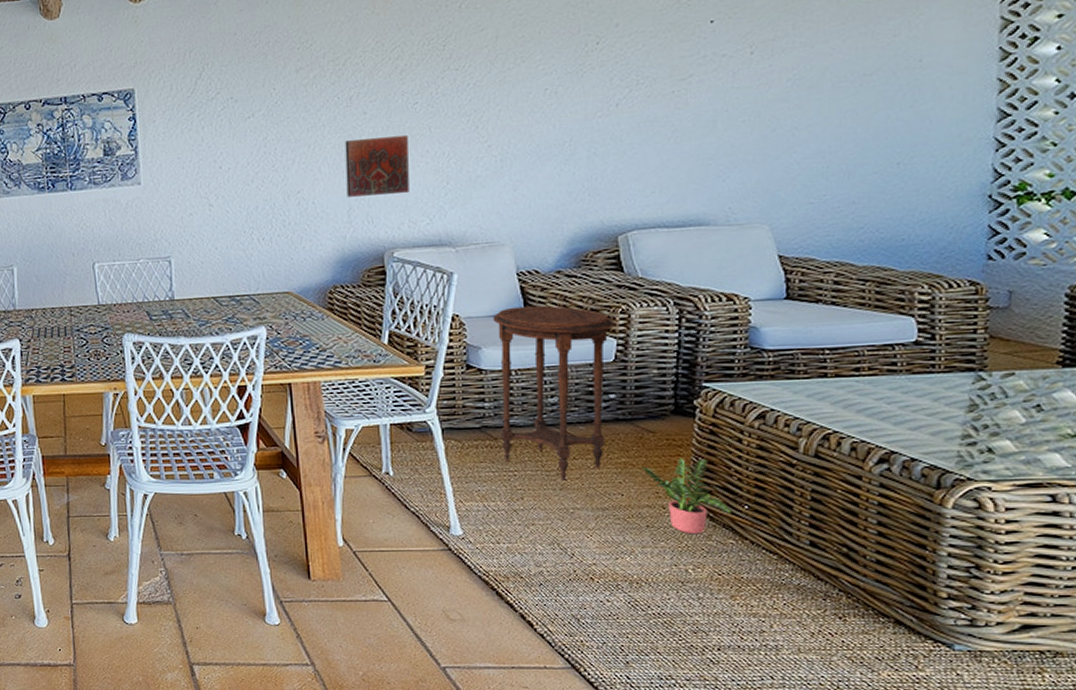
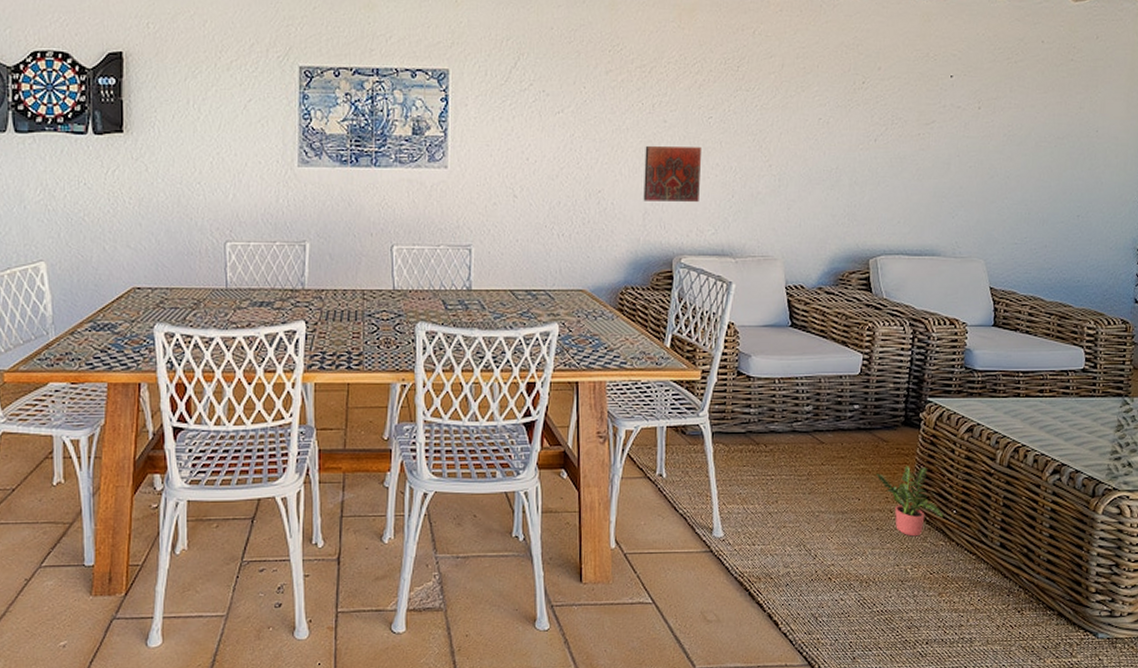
side table: present [493,305,615,480] -> none [762,318,862,485]

